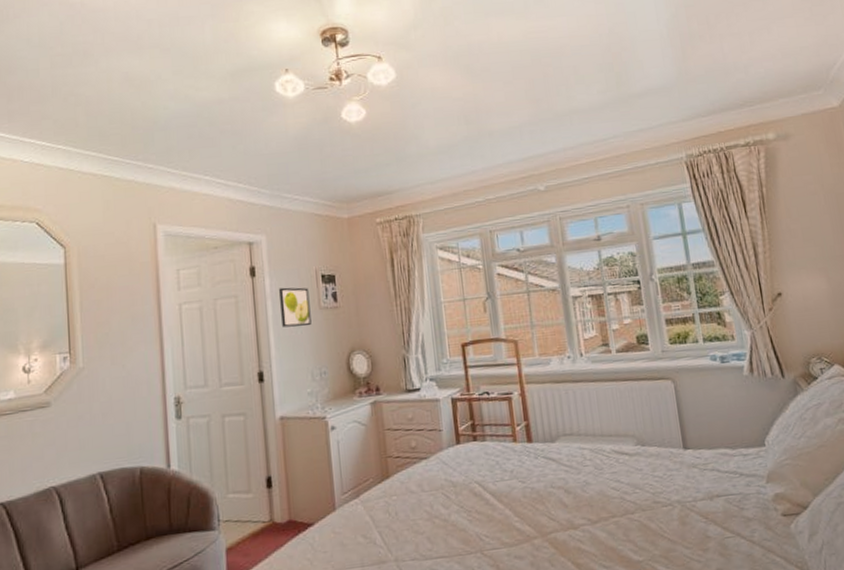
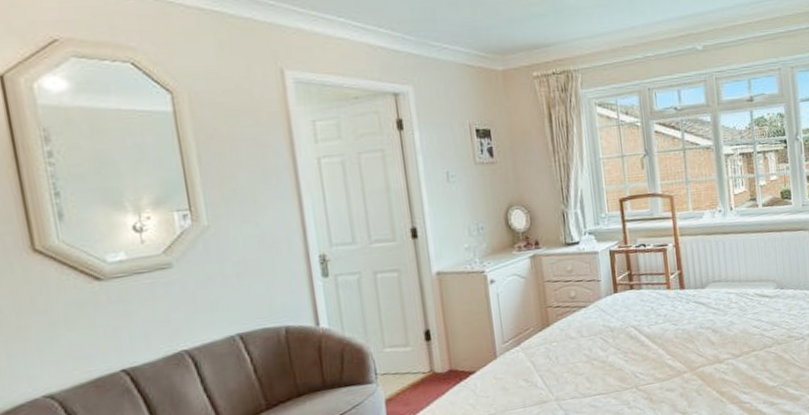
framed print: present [278,287,312,328] -> none [429,141,467,183]

